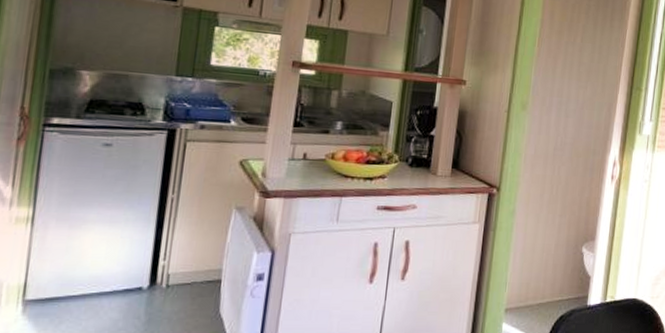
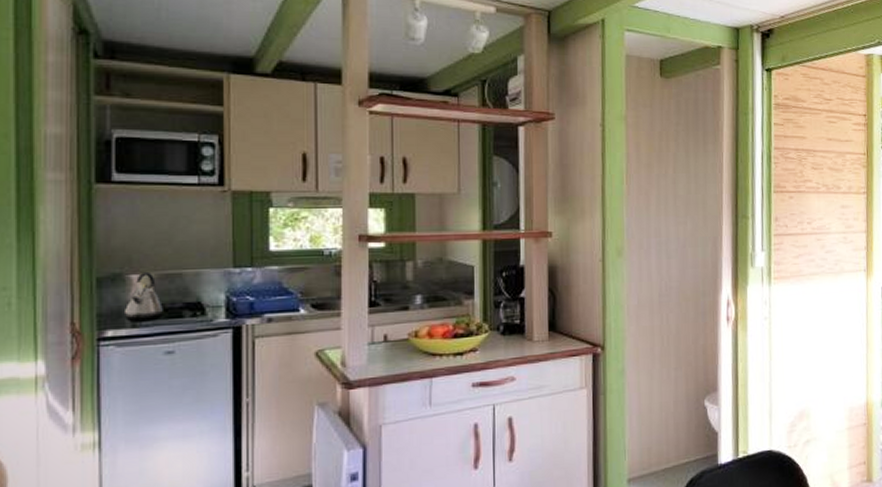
kettle: none [70,69,108,115] -> present [123,271,165,322]

